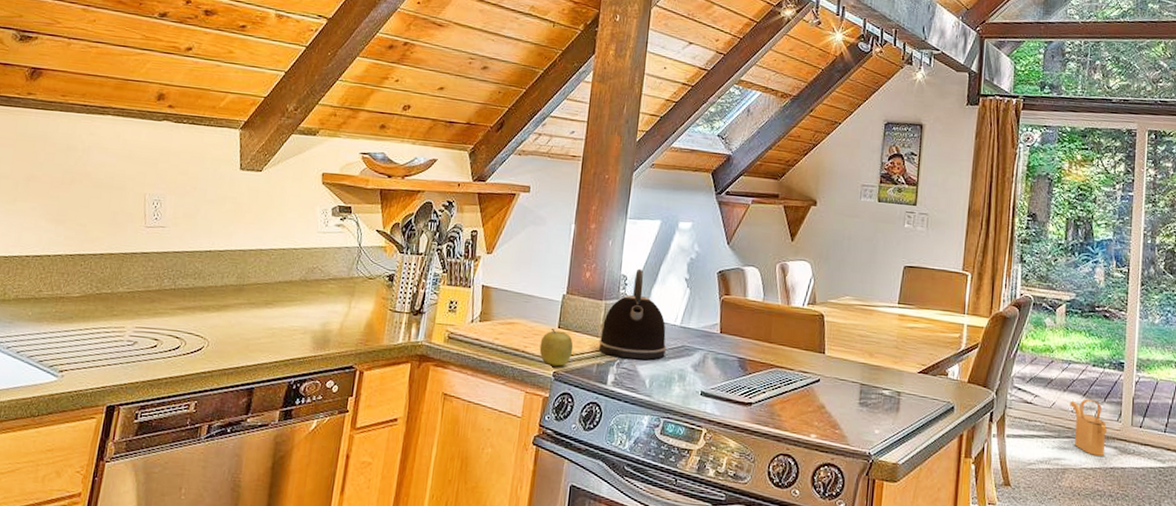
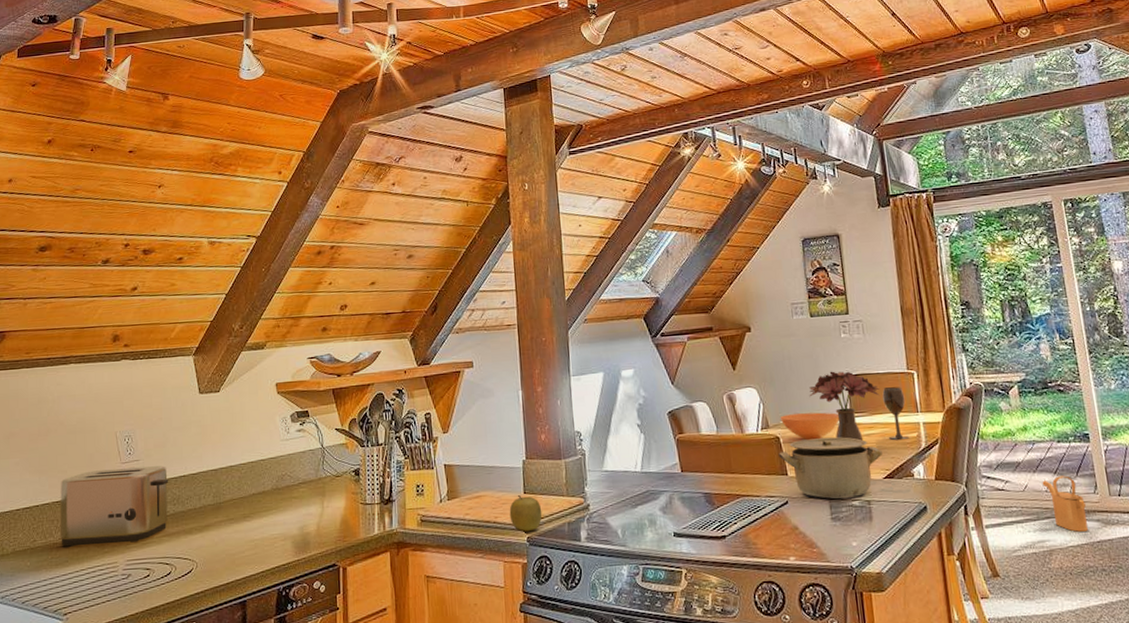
toaster: none [68,229,194,310] -> present [59,466,169,547]
kettle: present [599,268,667,361] -> none [565,422,633,513]
saucepan: none [820,321,922,387] -> present [778,437,882,499]
bowl: none [828,294,886,325] -> present [779,412,839,441]
flower arrangement: none [861,259,931,332] -> present [809,371,880,441]
wine glass: none [932,284,955,338] -> present [882,387,910,440]

